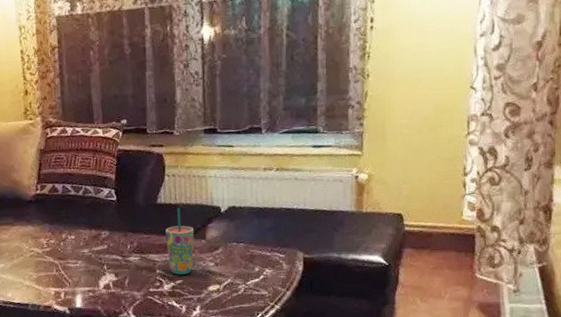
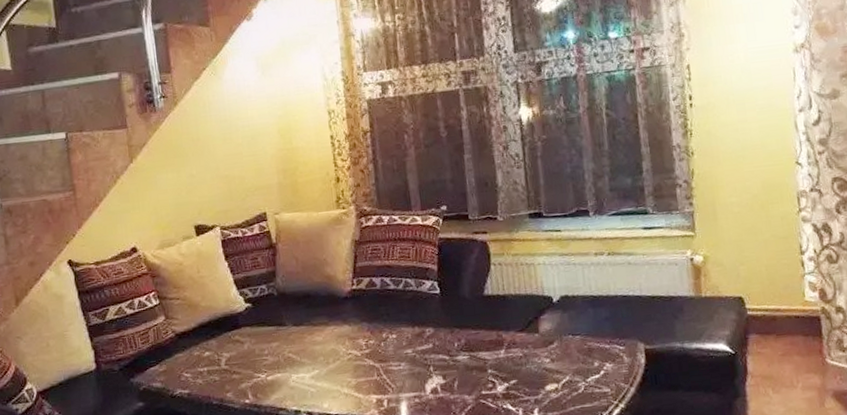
cup: present [165,207,194,275] -> none [495,299,528,374]

